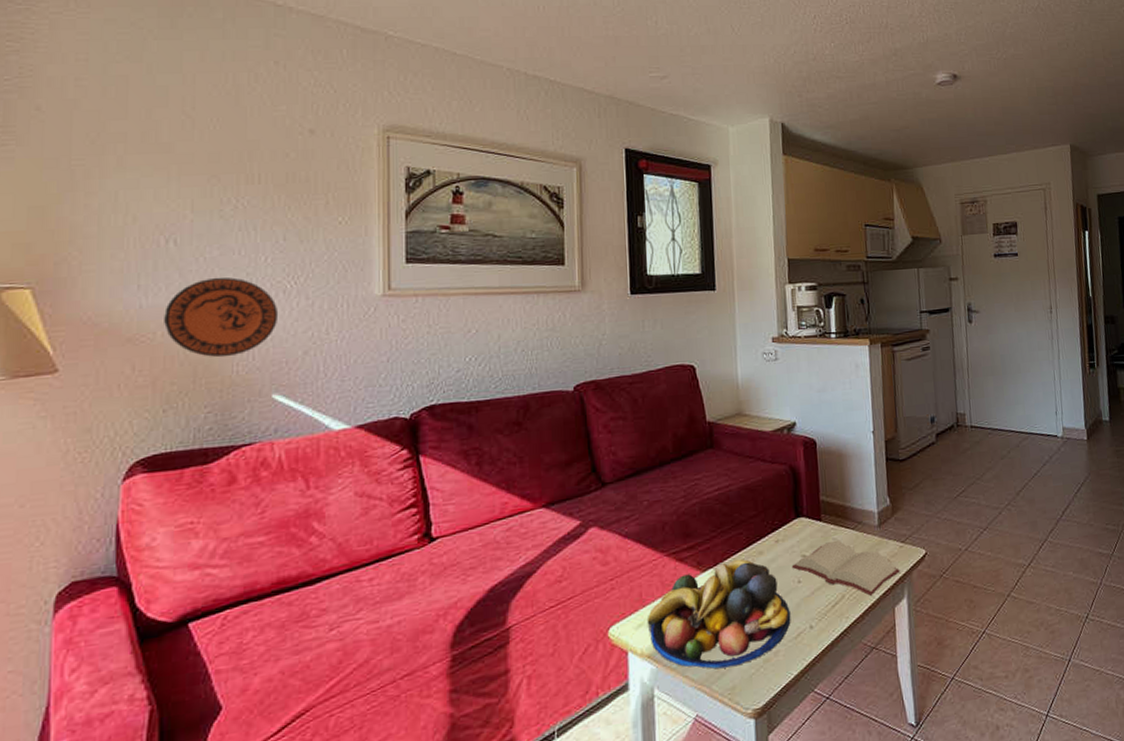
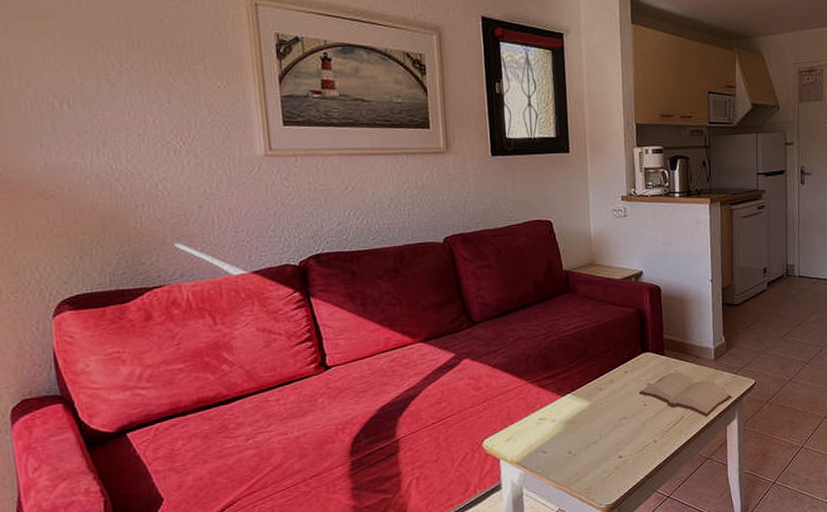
decorative plate: present [164,277,279,358] -> none [68,137,172,211]
fruit bowl: present [647,559,791,669] -> none [515,386,638,474]

